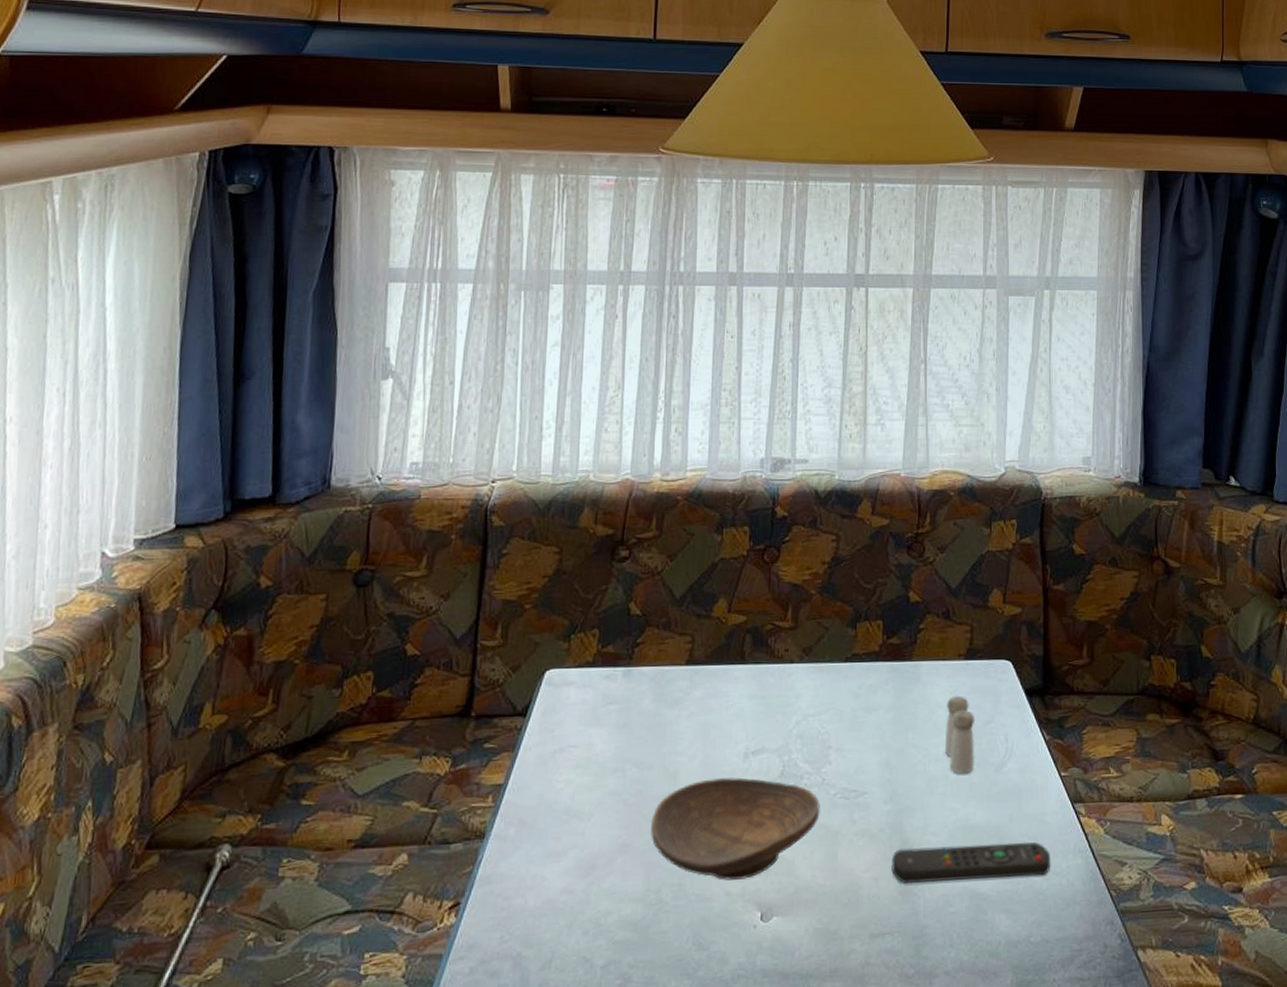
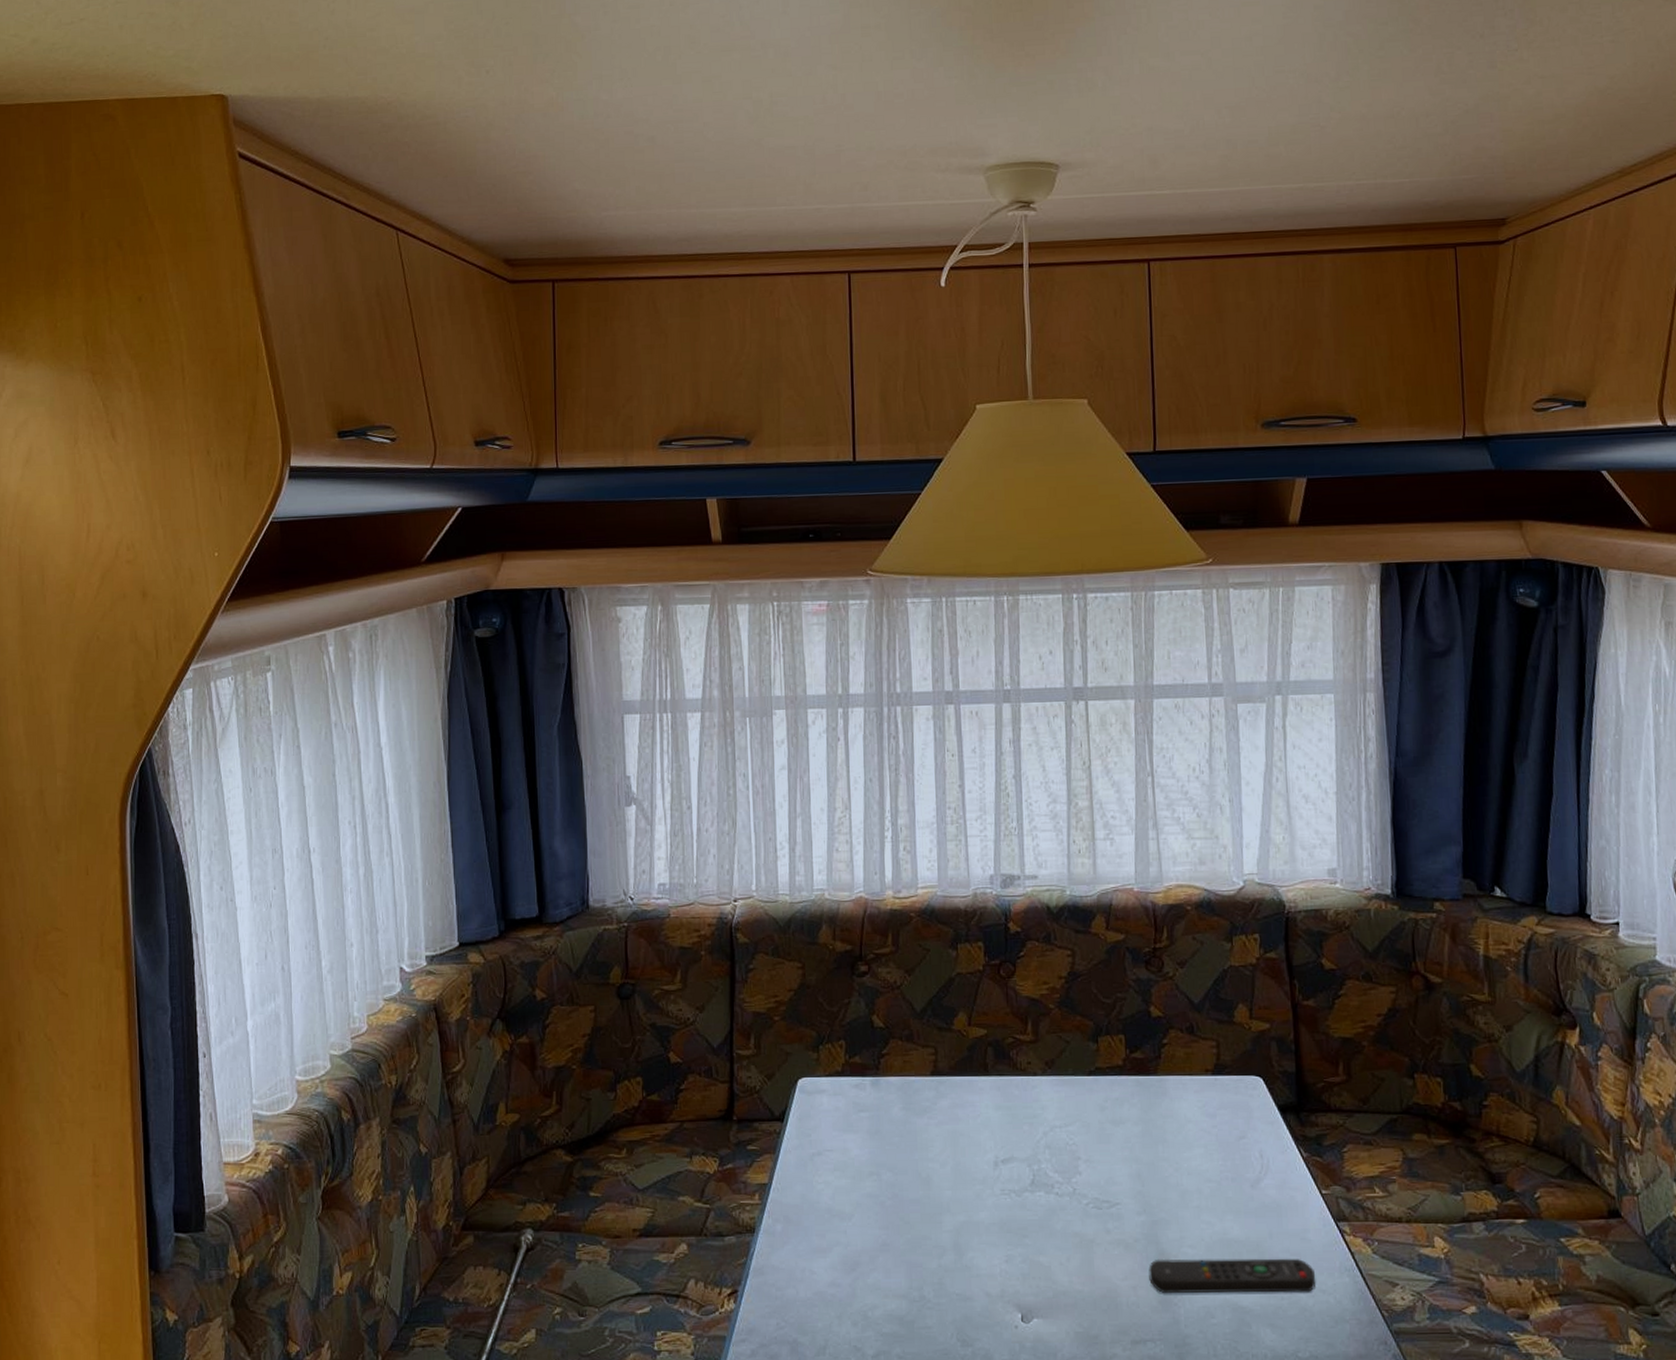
decorative bowl: present [651,777,820,880] -> none [909,1184,1073,1282]
salt and pepper shaker: present [944,695,975,774] -> none [1196,1110,1230,1189]

